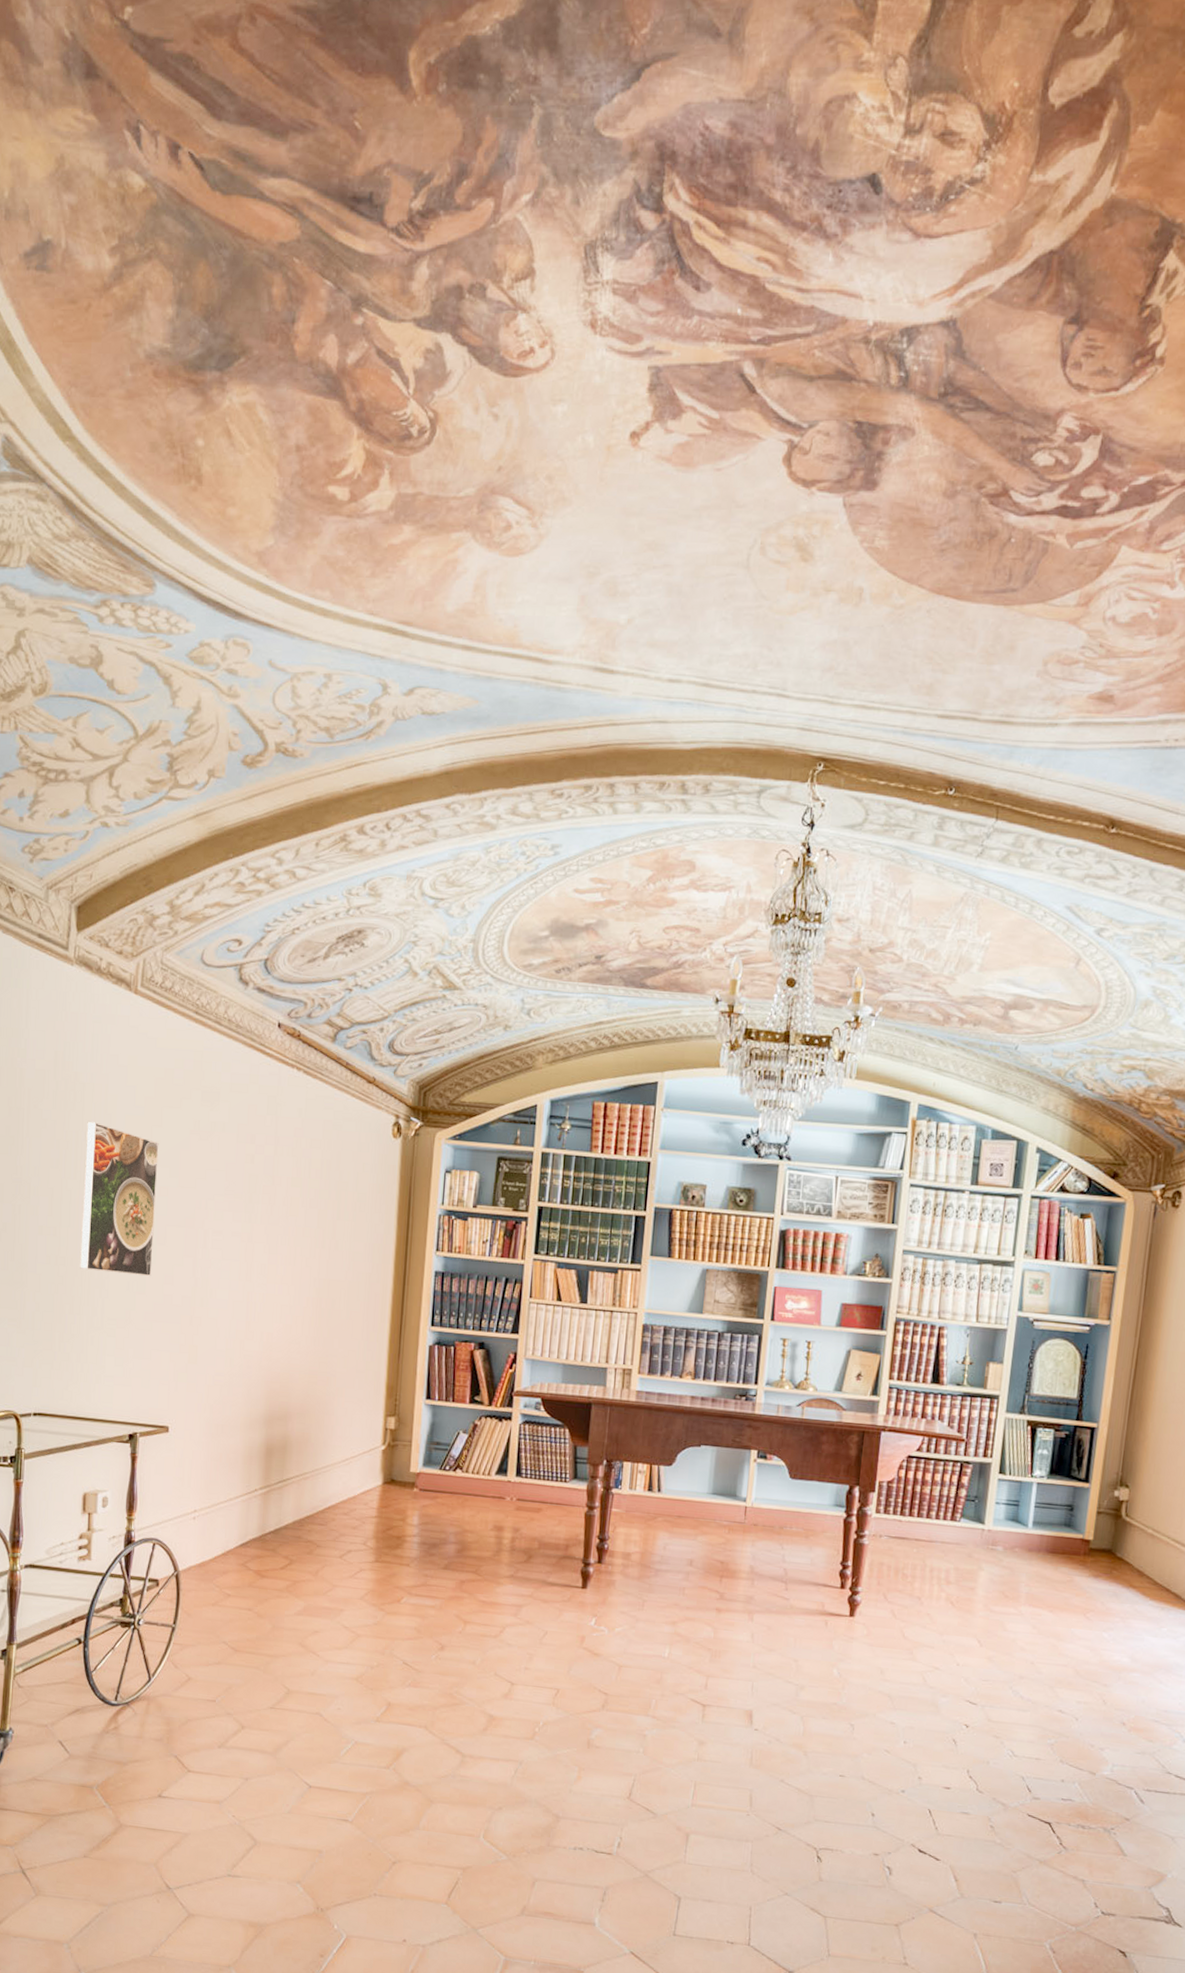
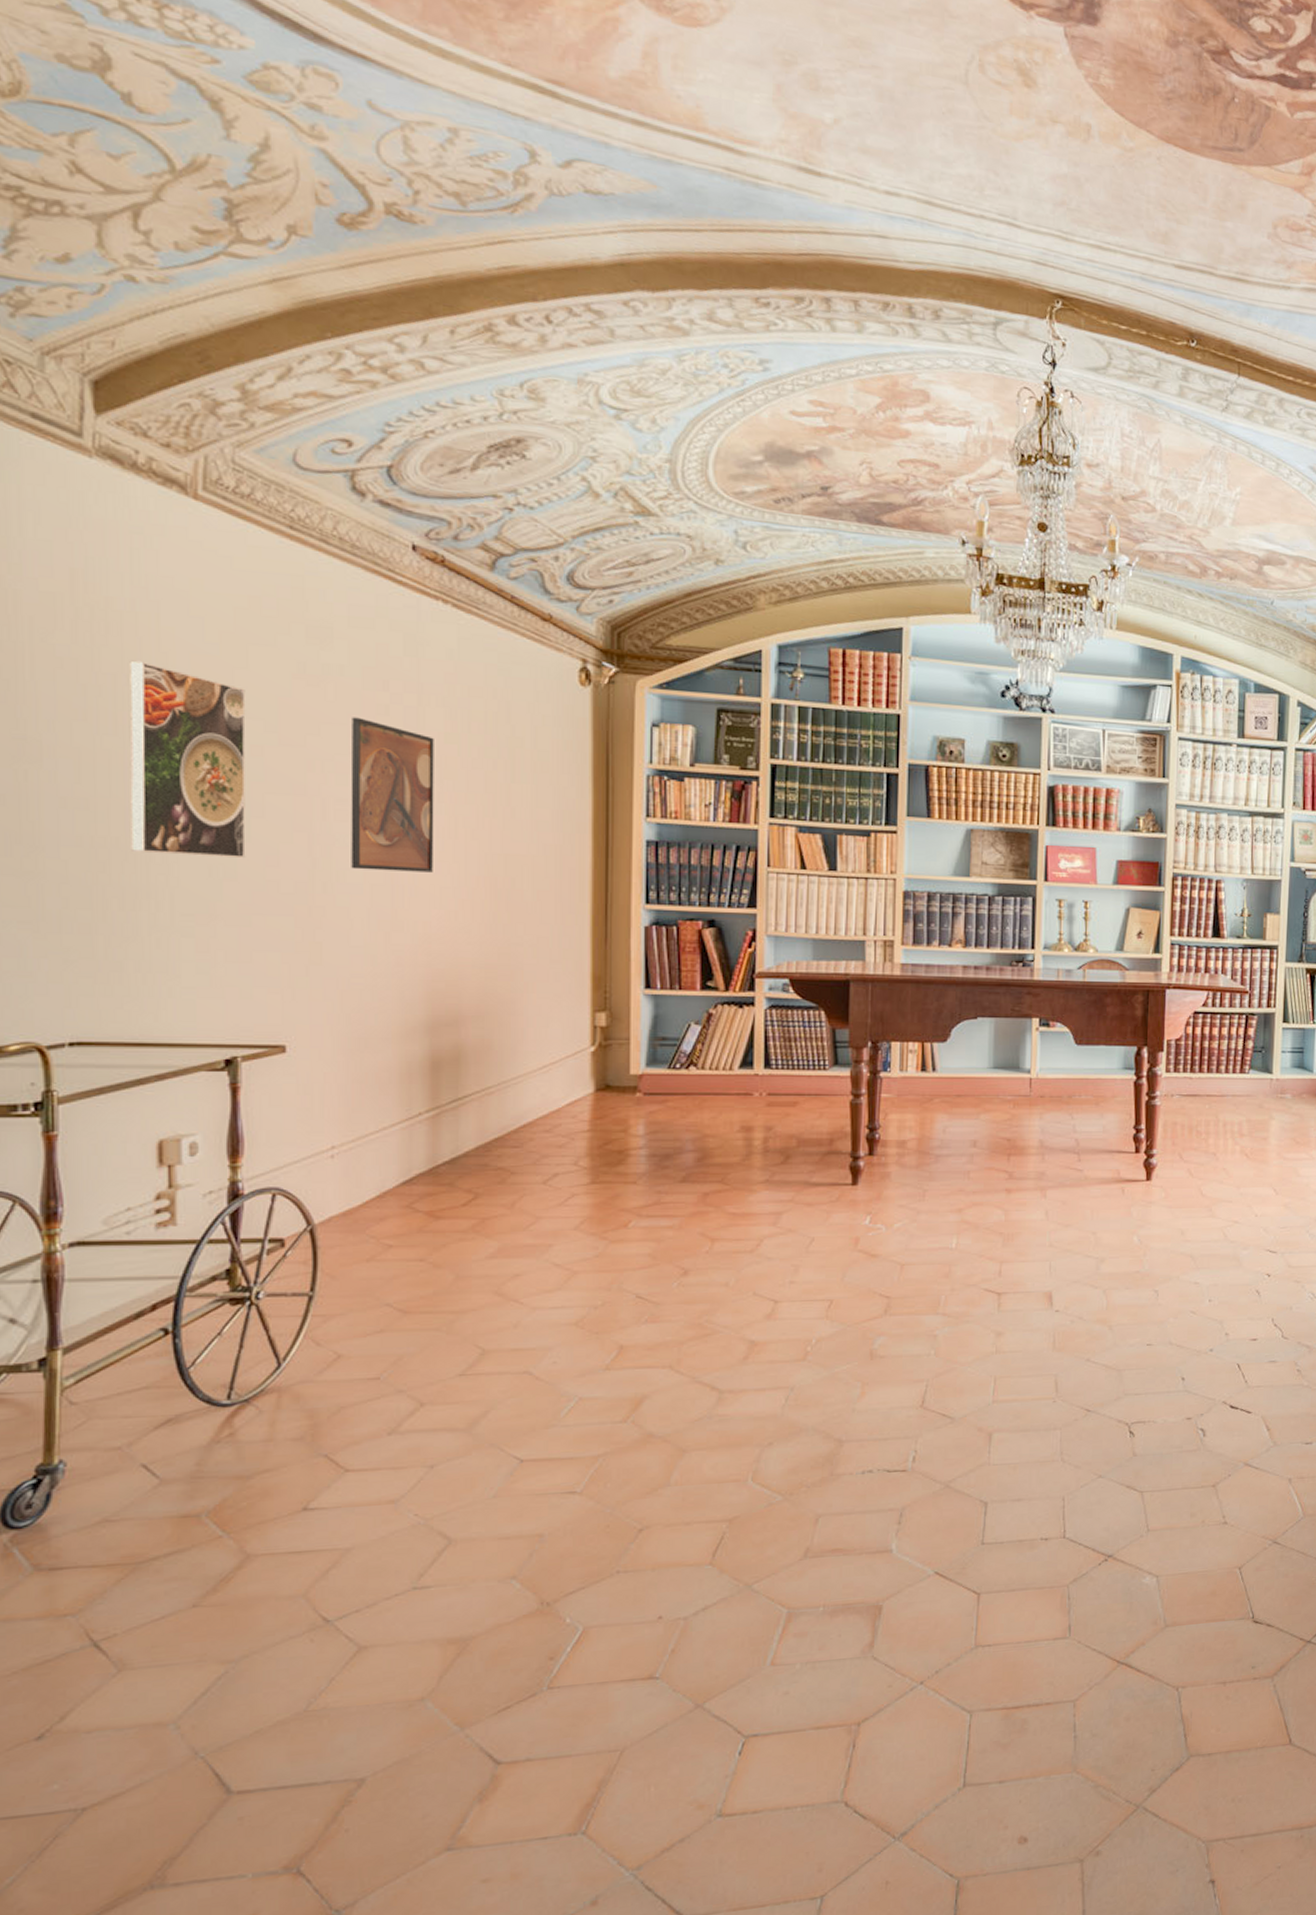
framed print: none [221,1165,284,1293] -> present [350,717,434,873]

